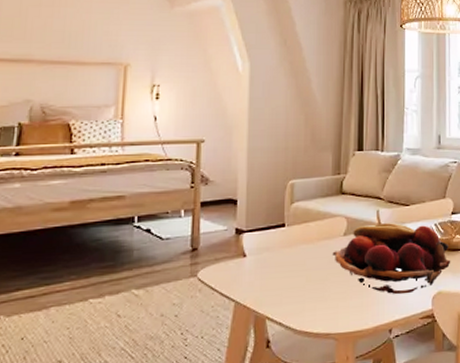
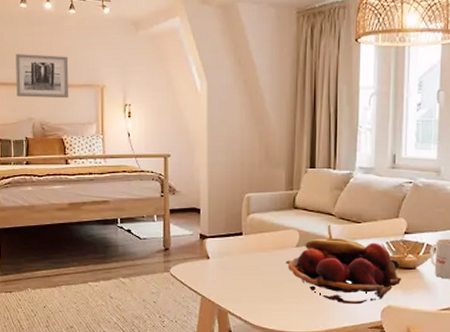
wall art: none [11,26,86,78] -> present [15,54,69,99]

